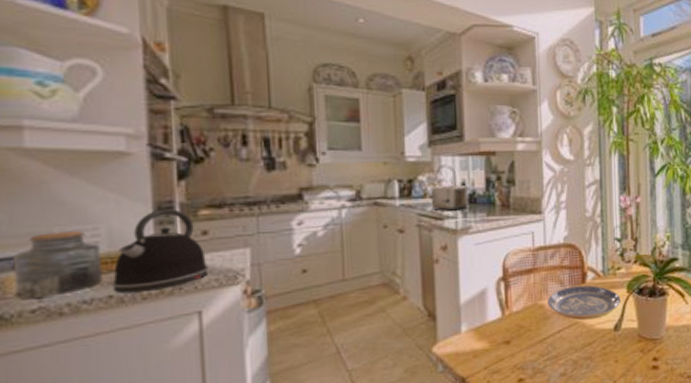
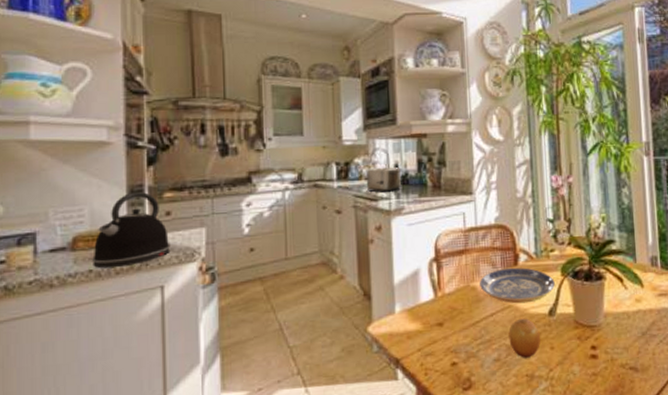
jar: present [12,231,103,299] -> none [17,212,85,272]
fruit: none [575,333,606,372] -> present [508,318,541,358]

